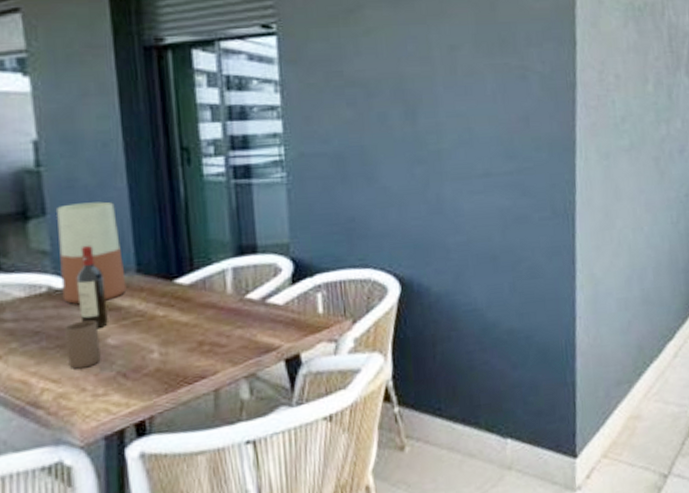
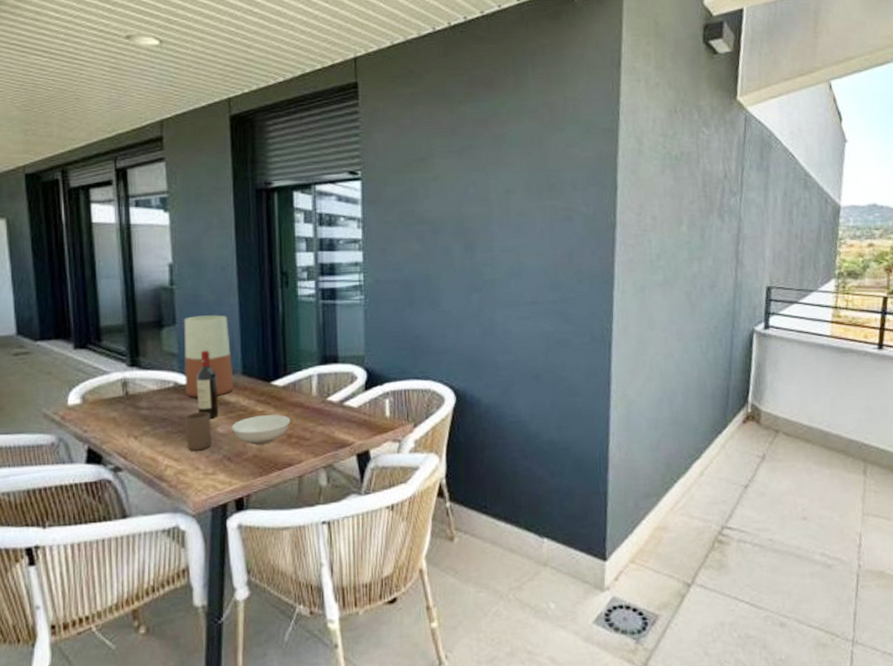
bowl: none [125,318,201,357] -> present [231,414,291,445]

